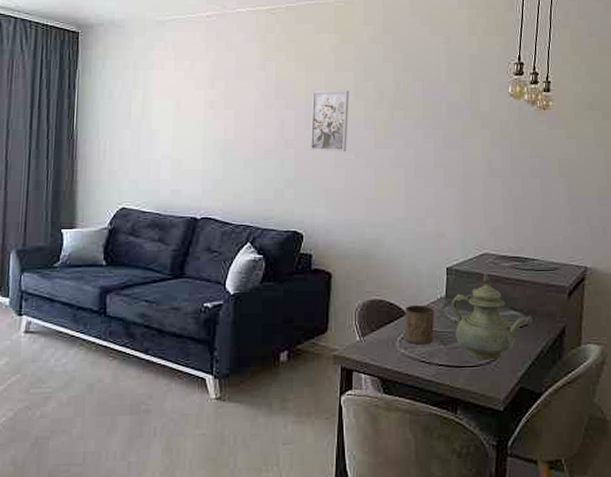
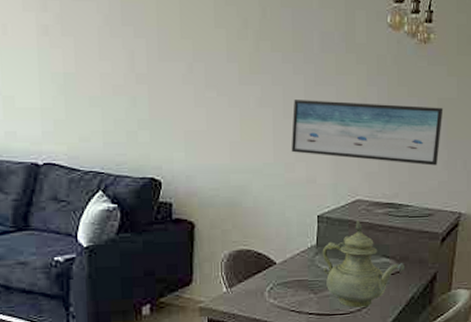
wall art: present [310,90,349,153] -> none [164,15,209,89]
cup: present [405,304,435,345] -> none [274,254,305,295]
wall art: none [421,161,565,221] -> present [291,100,444,166]

